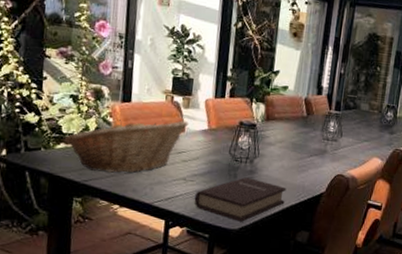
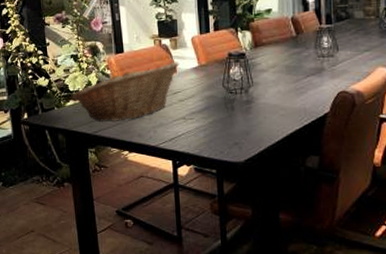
book: present [194,177,286,222] -> none [196,108,288,153]

